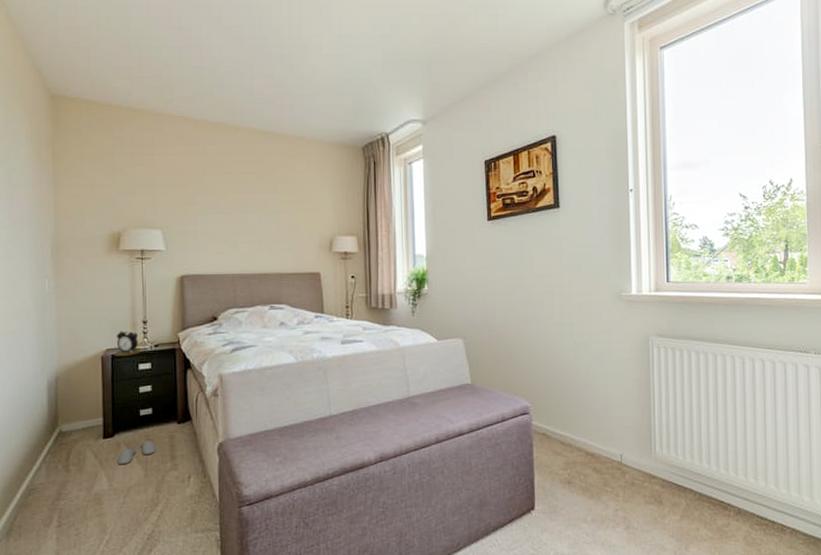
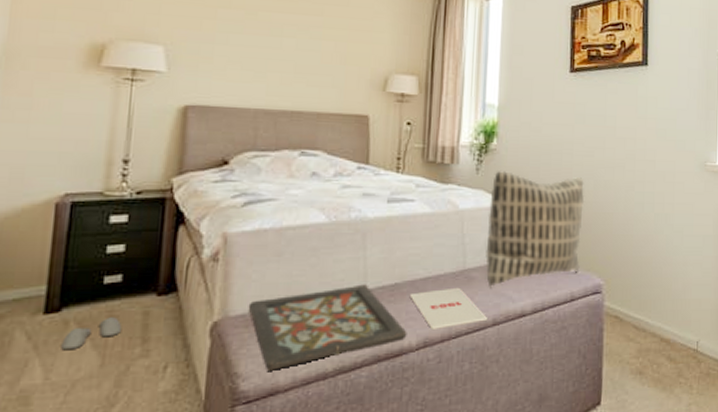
alarm clock: present [113,329,141,357] -> none [73,169,115,205]
decorative tray: none [244,411,366,480] -> present [249,284,407,371]
magazine: none [365,412,432,448] -> present [409,287,488,331]
cushion: none [425,312,509,412] -> present [486,171,585,288]

